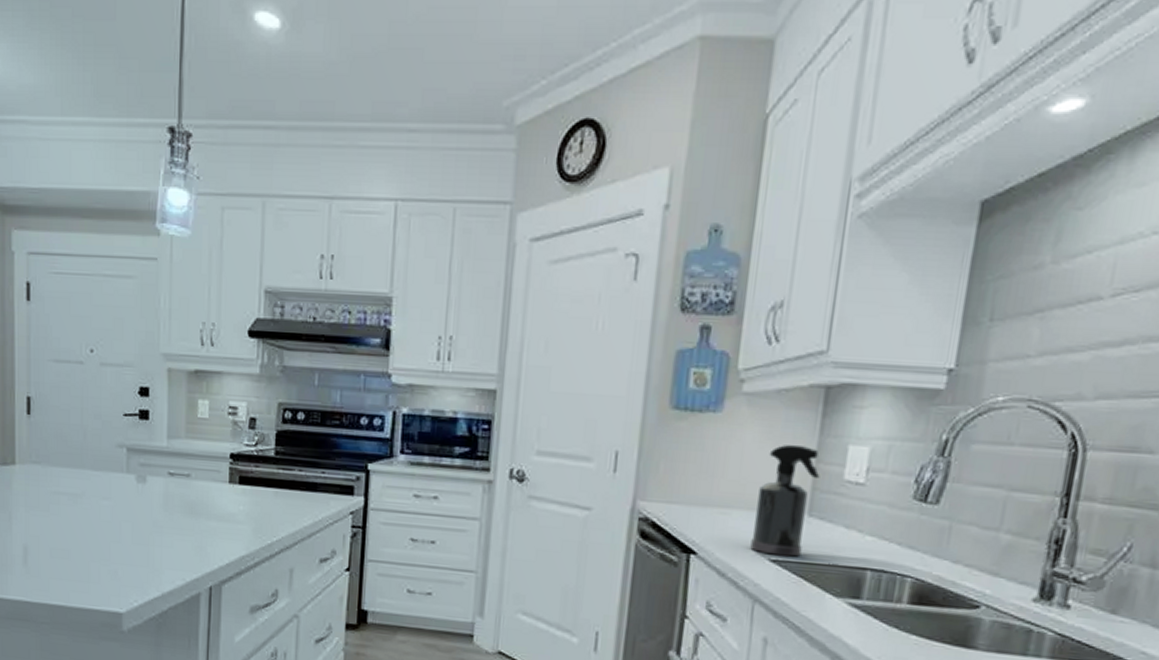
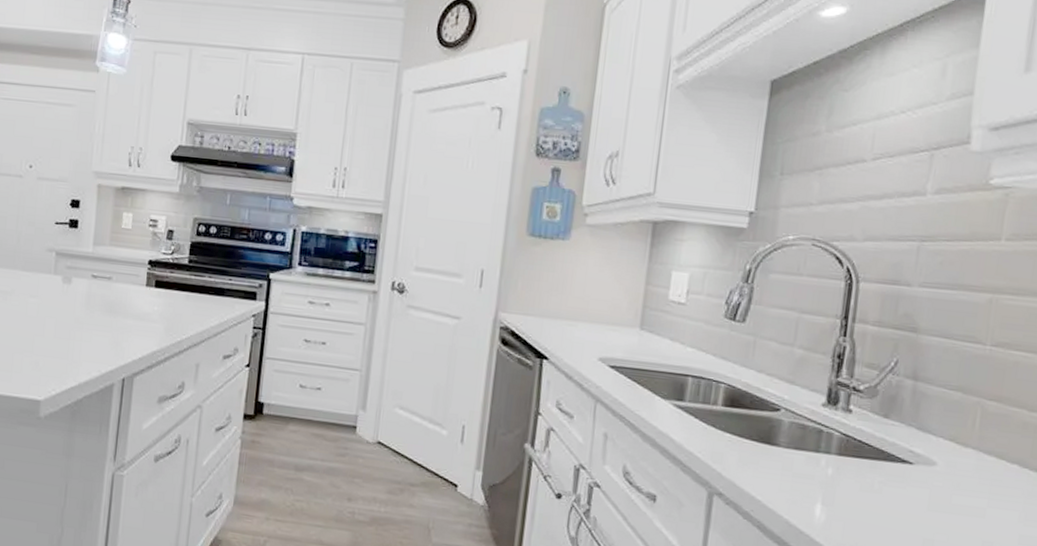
spray bottle: present [750,445,820,557] -> none [593,269,650,364]

